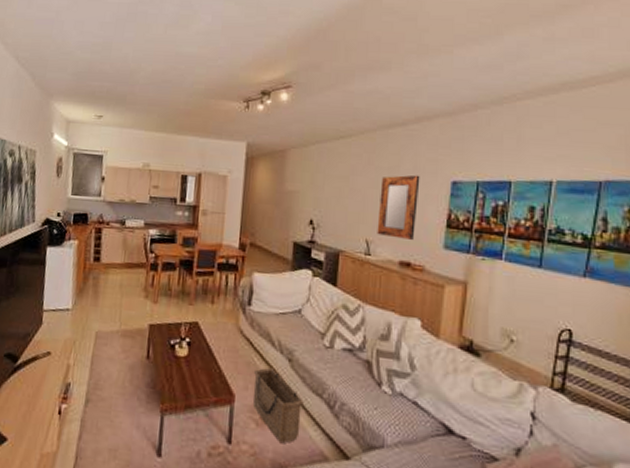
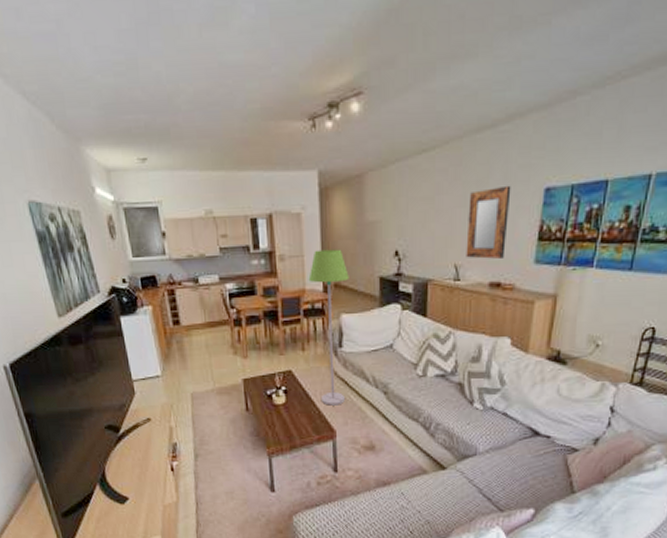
floor lamp: none [224,209,265,367] -> present [308,249,349,406]
basket: present [252,367,304,443] -> none [352,402,401,464]

